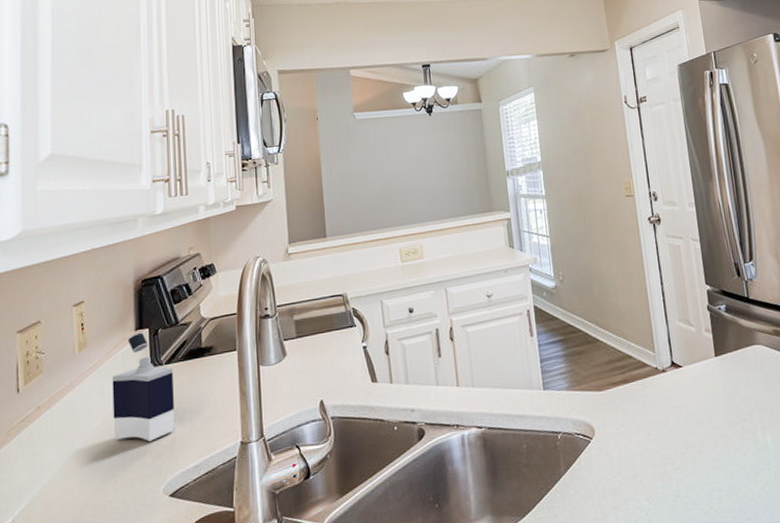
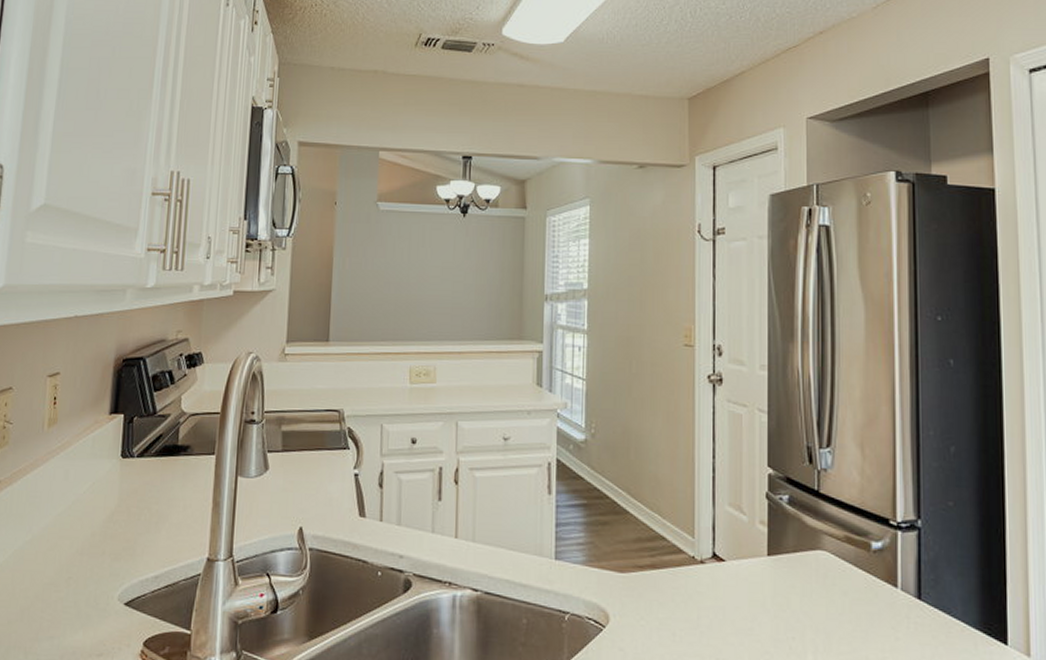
perfume bottle: present [112,332,175,442] -> none [73,417,144,540]

